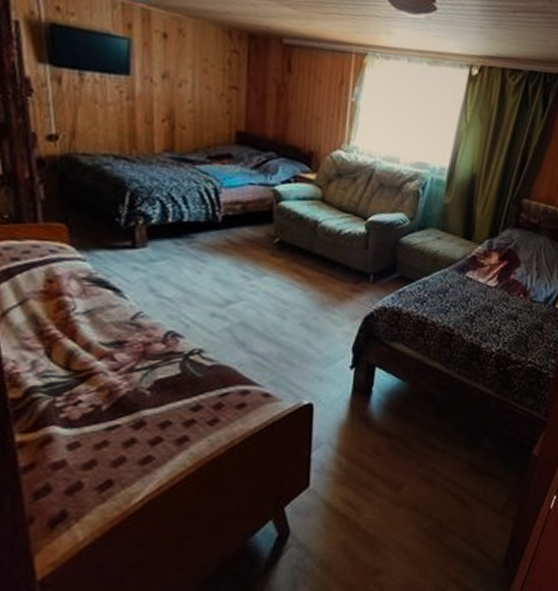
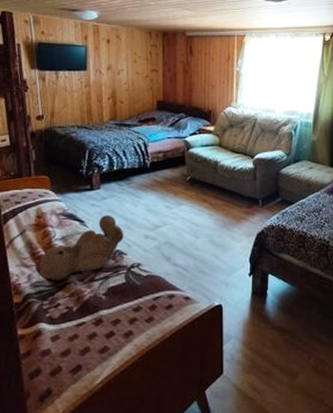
teddy bear: none [49,283,181,369] -> present [39,215,124,280]

